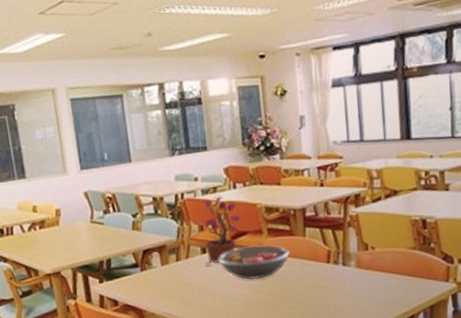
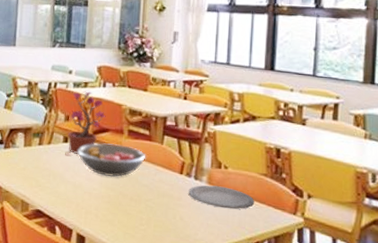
plate: none [338,267,406,289] -> present [188,185,255,210]

